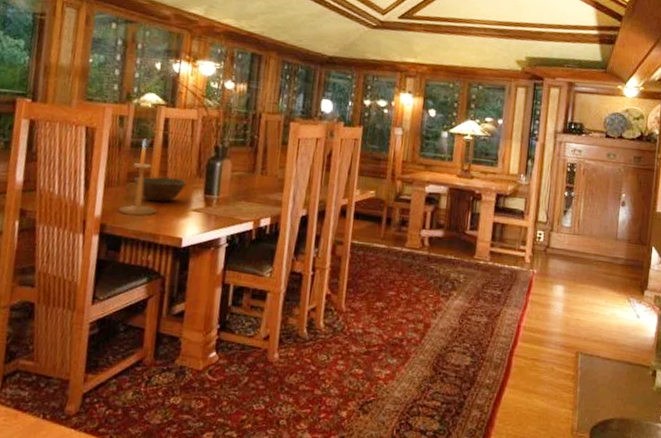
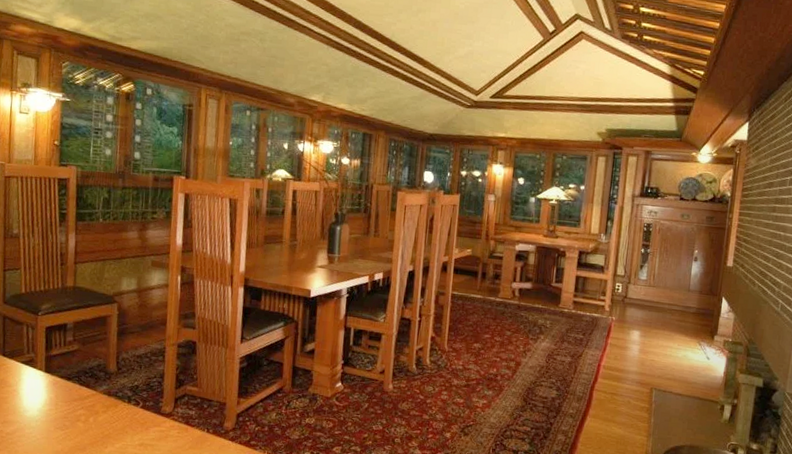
candlestick: present [118,139,156,217] -> none [258,208,289,272]
bowl: present [133,177,188,202] -> none [269,239,313,260]

